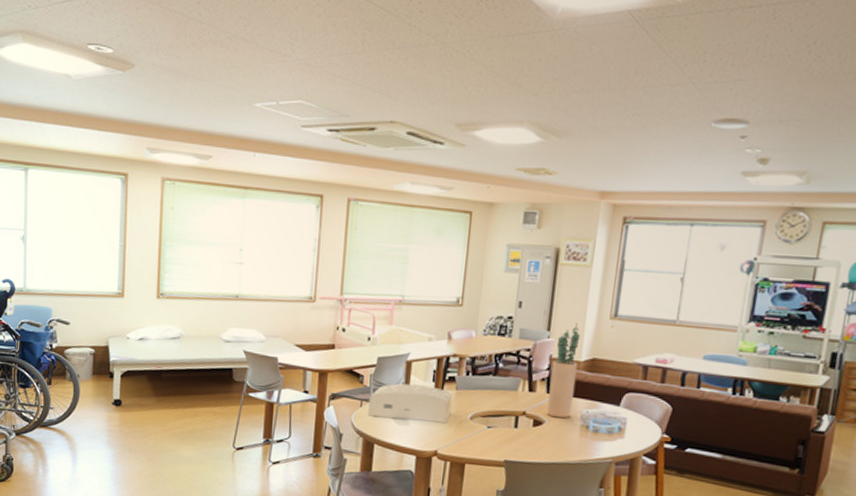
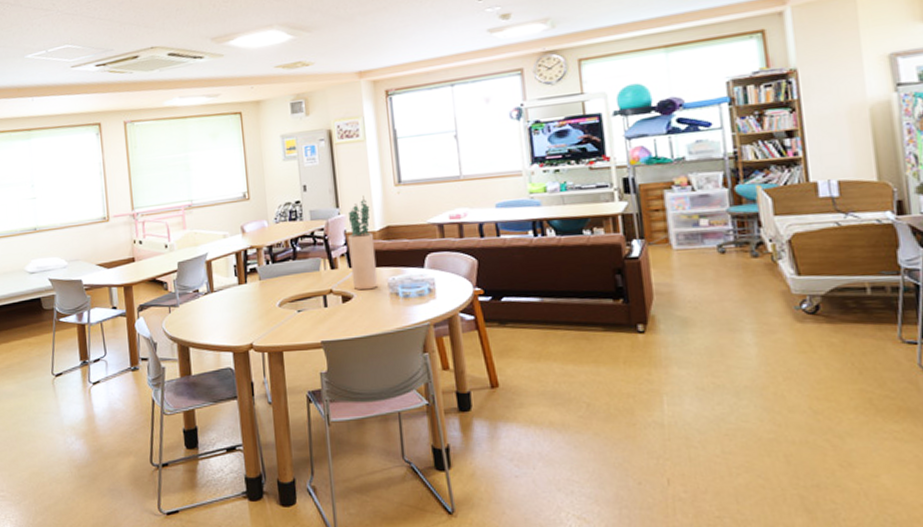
tissue dispenser: present [368,383,453,423] -> none [176,281,259,321]

